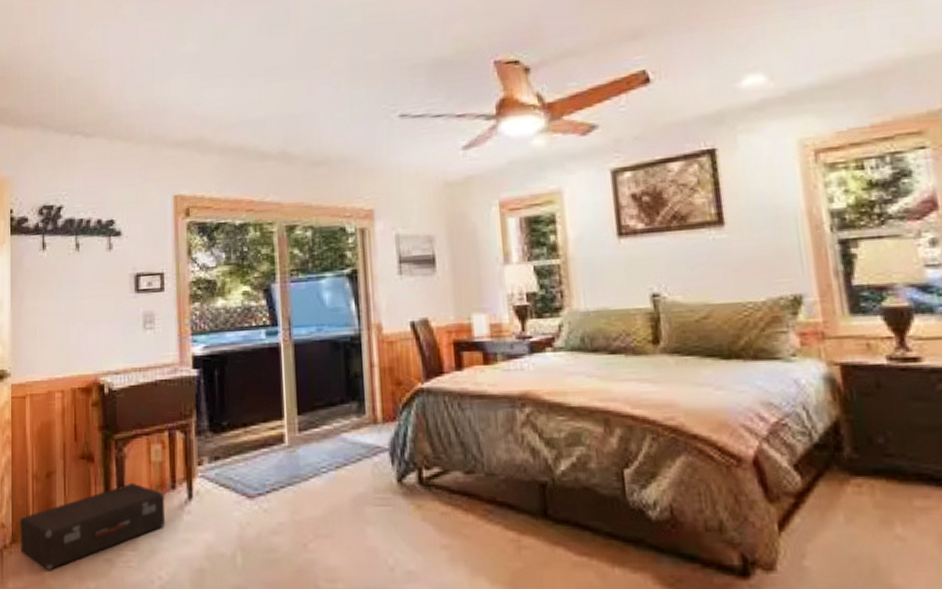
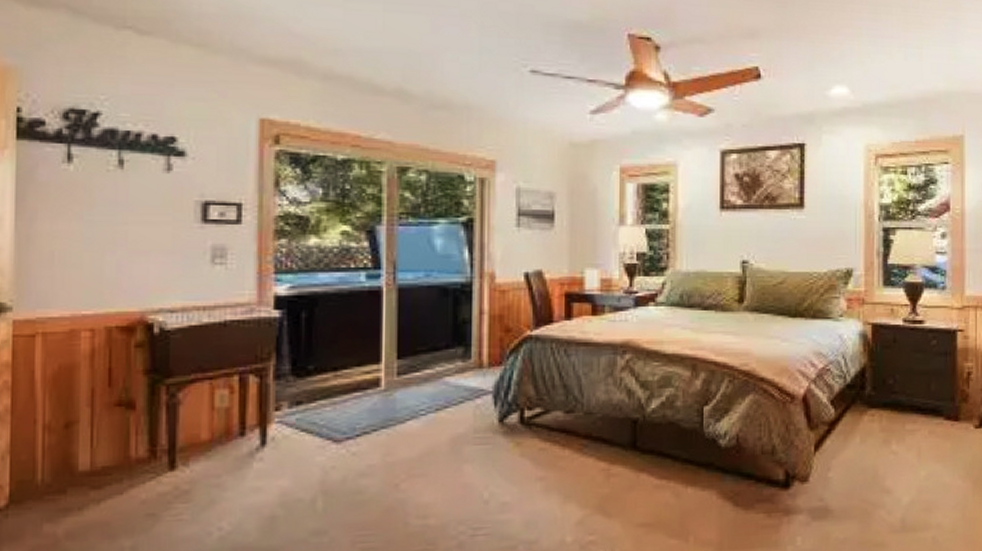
suitcase: present [19,482,166,570] -> none [21,430,231,531]

